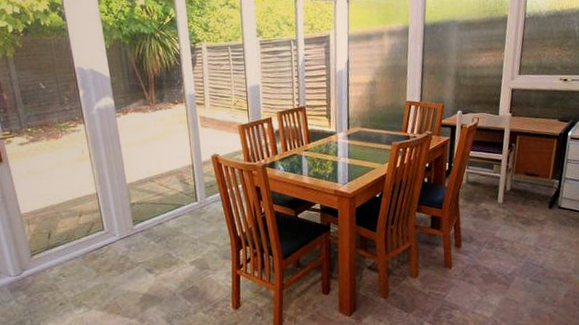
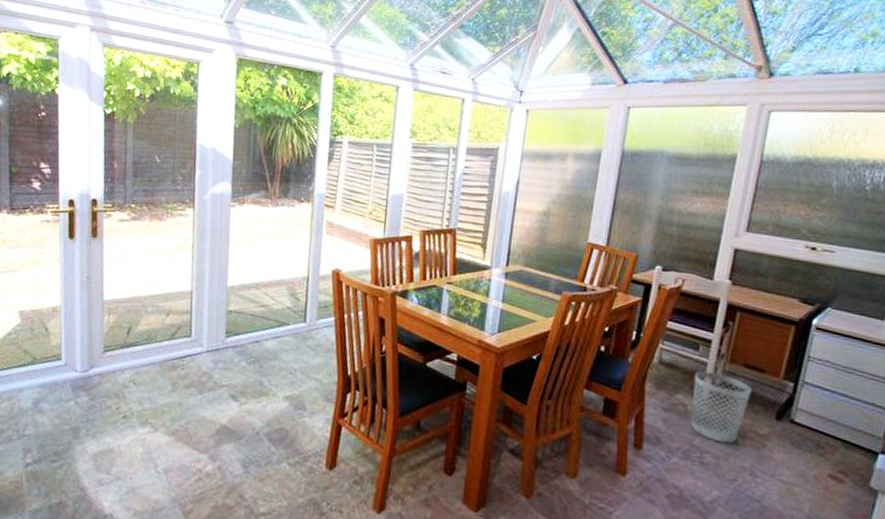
wastebasket: none [492,183,531,232] -> present [691,371,751,444]

